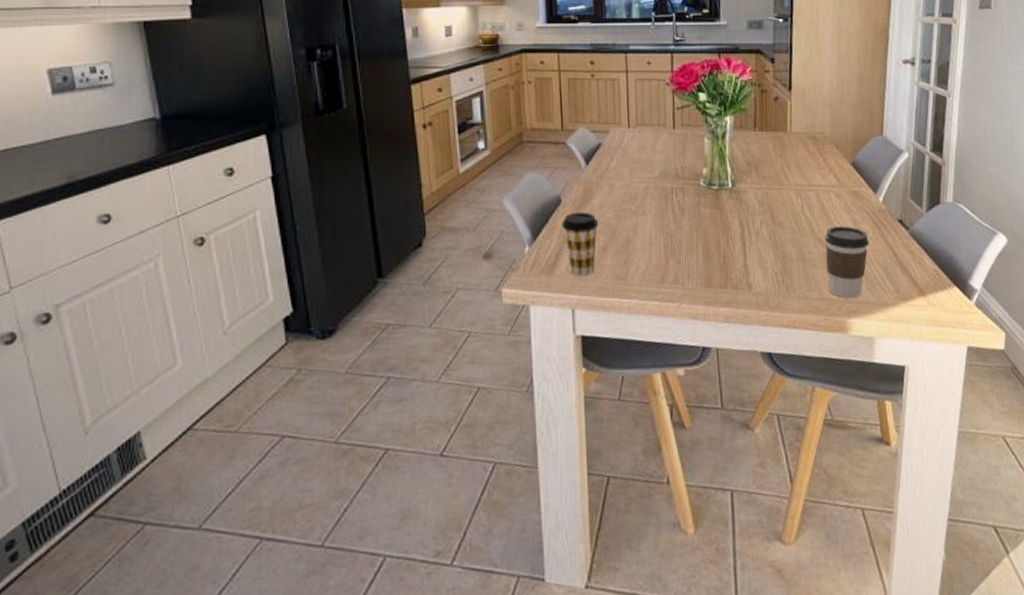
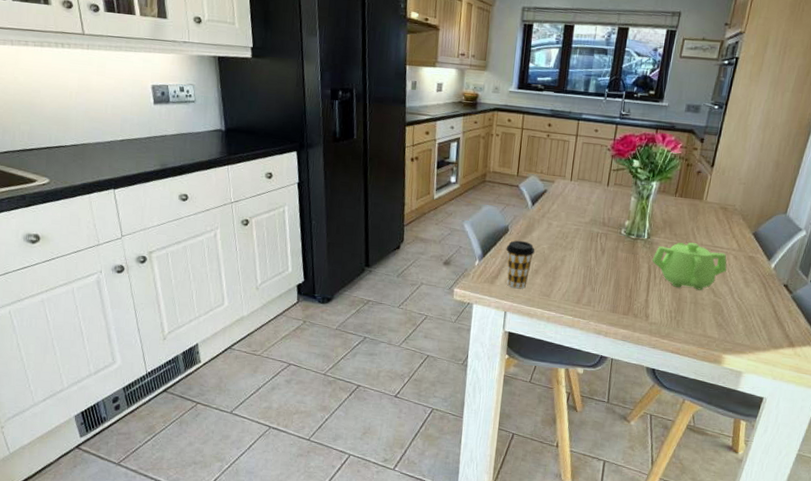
teapot: none [742,184,831,243] -> present [652,242,727,291]
coffee cup: present [825,225,870,299] -> none [712,281,755,340]

